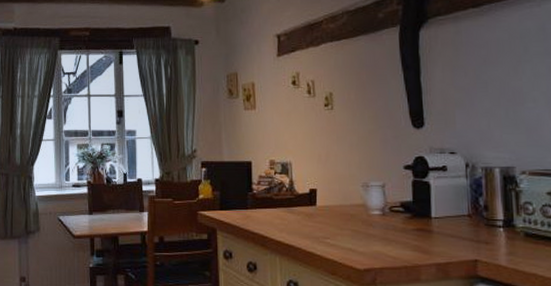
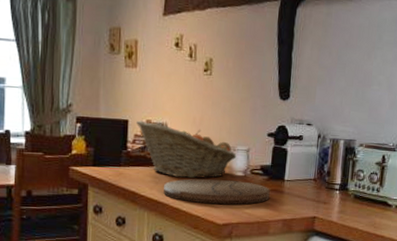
fruit basket: none [260,161,371,220] -> present [136,120,237,179]
cutting board: none [294,219,416,248] -> present [164,179,270,205]

